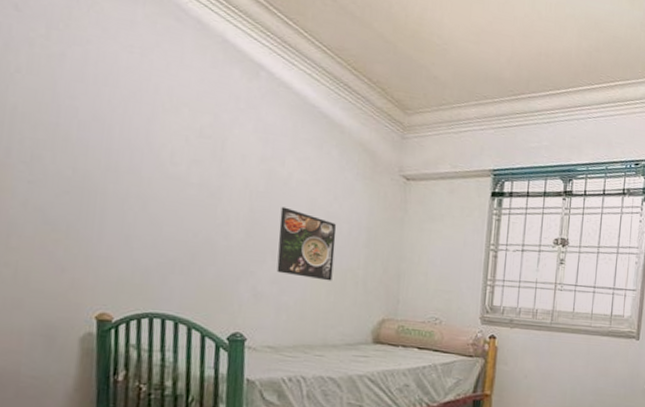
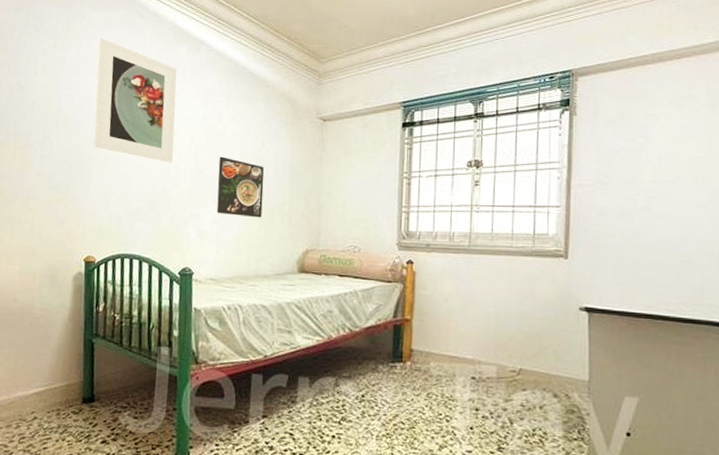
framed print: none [108,36,228,208] -> present [93,37,177,162]

